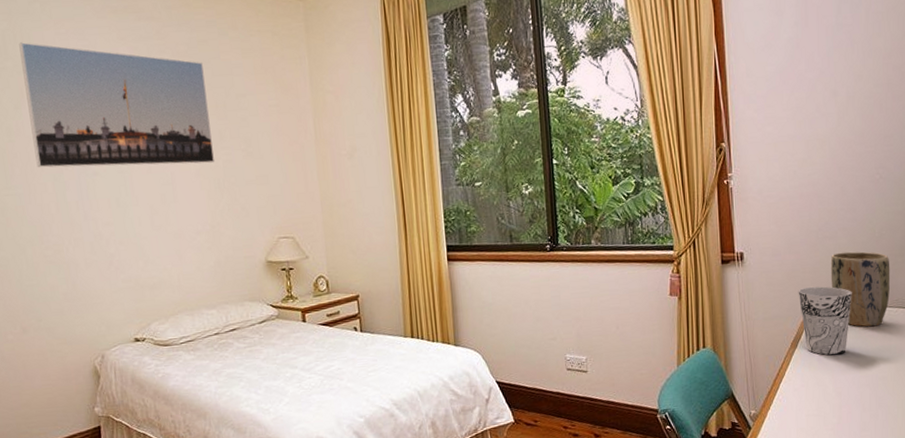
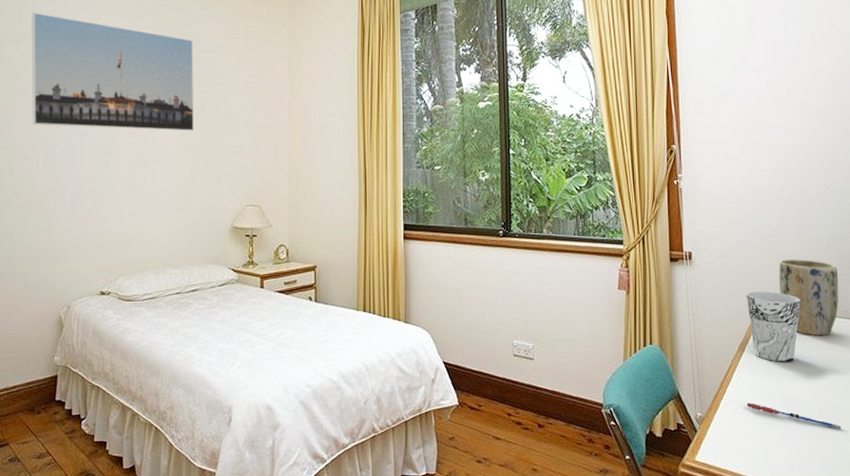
pen: none [800,396,891,415] -> present [747,402,842,430]

